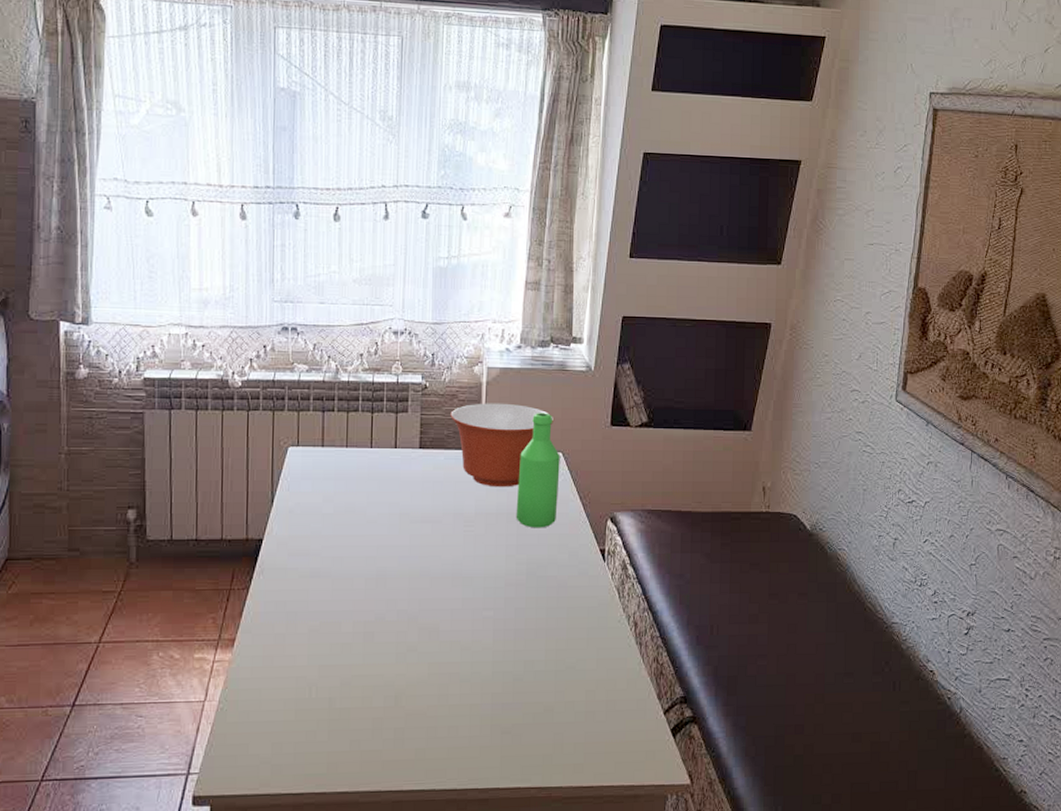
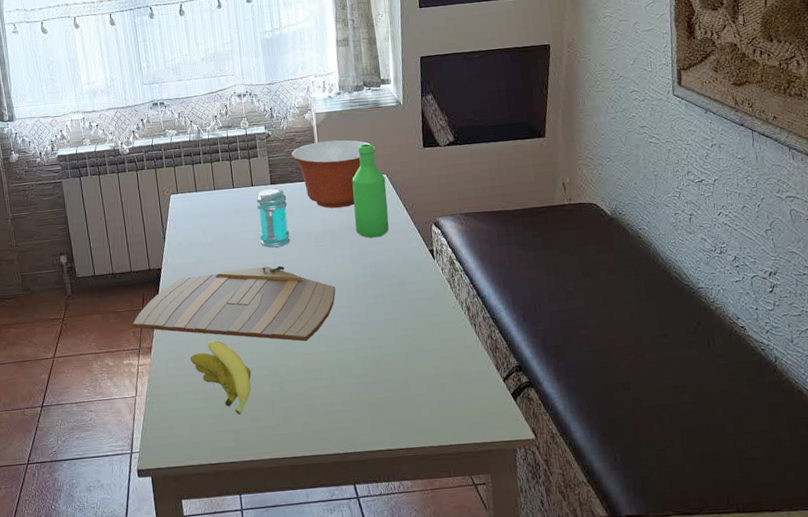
cutting board: none [214,550,481,648] -> present [132,265,336,342]
banana: none [283,638,361,733] -> present [190,340,252,415]
jar: none [396,454,437,528] -> present [257,188,291,248]

